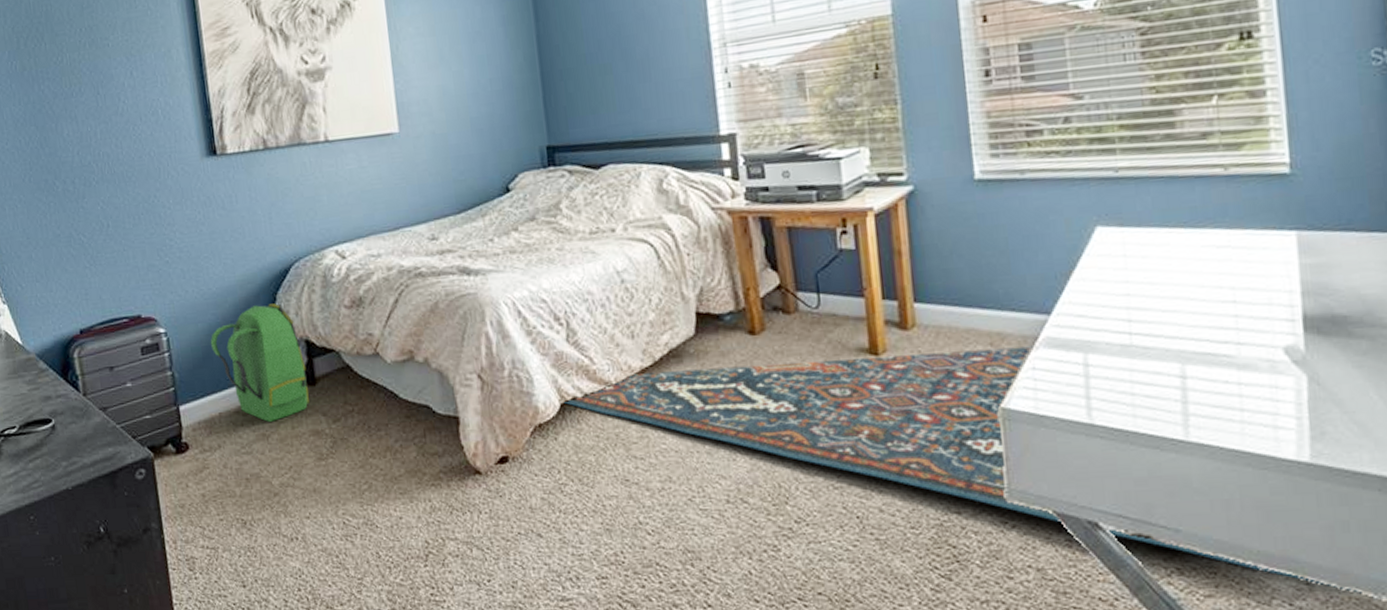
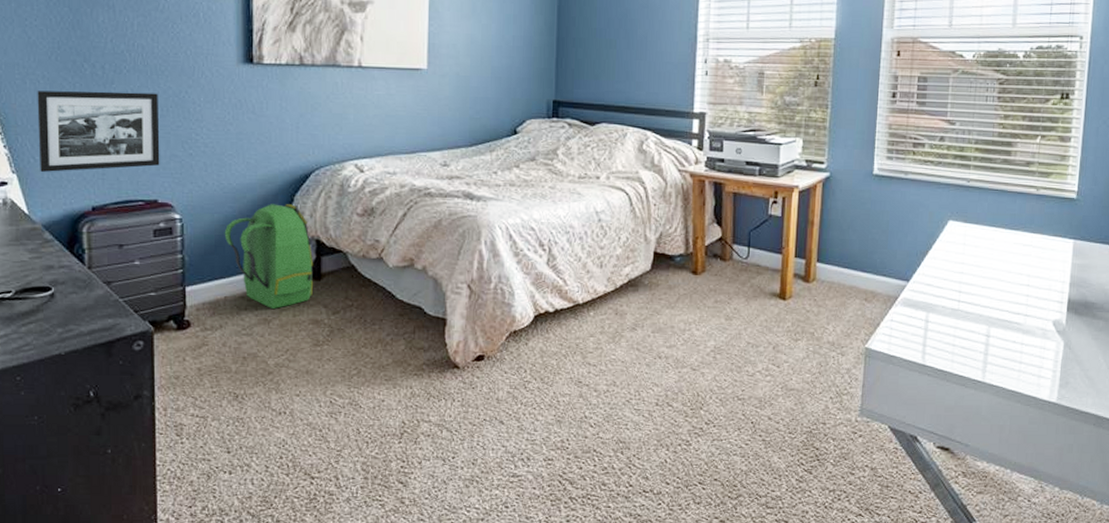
picture frame: none [16,201,139,299] -> present [37,90,160,172]
rug: present [563,346,1362,593] -> none [537,297,1073,495]

